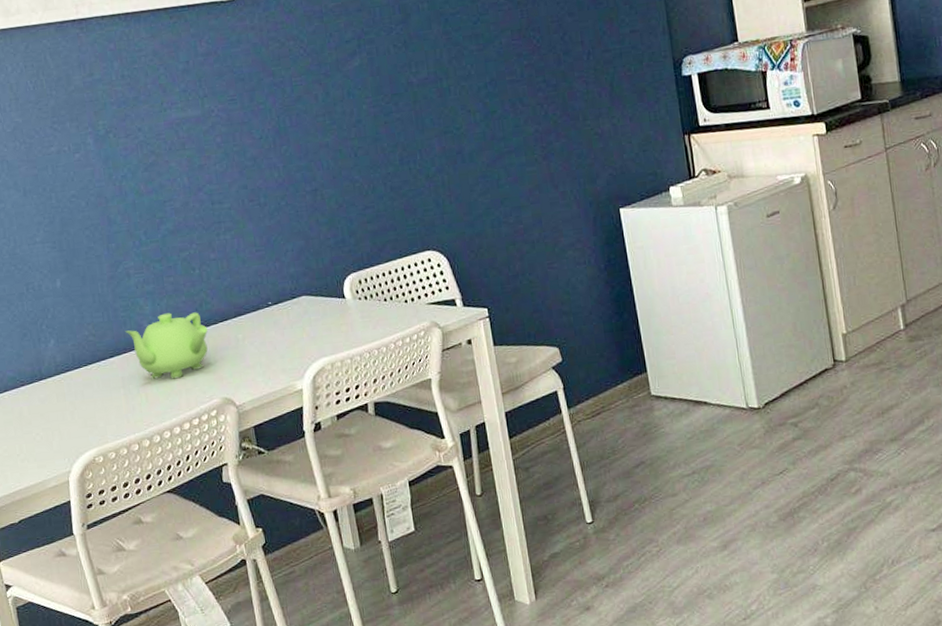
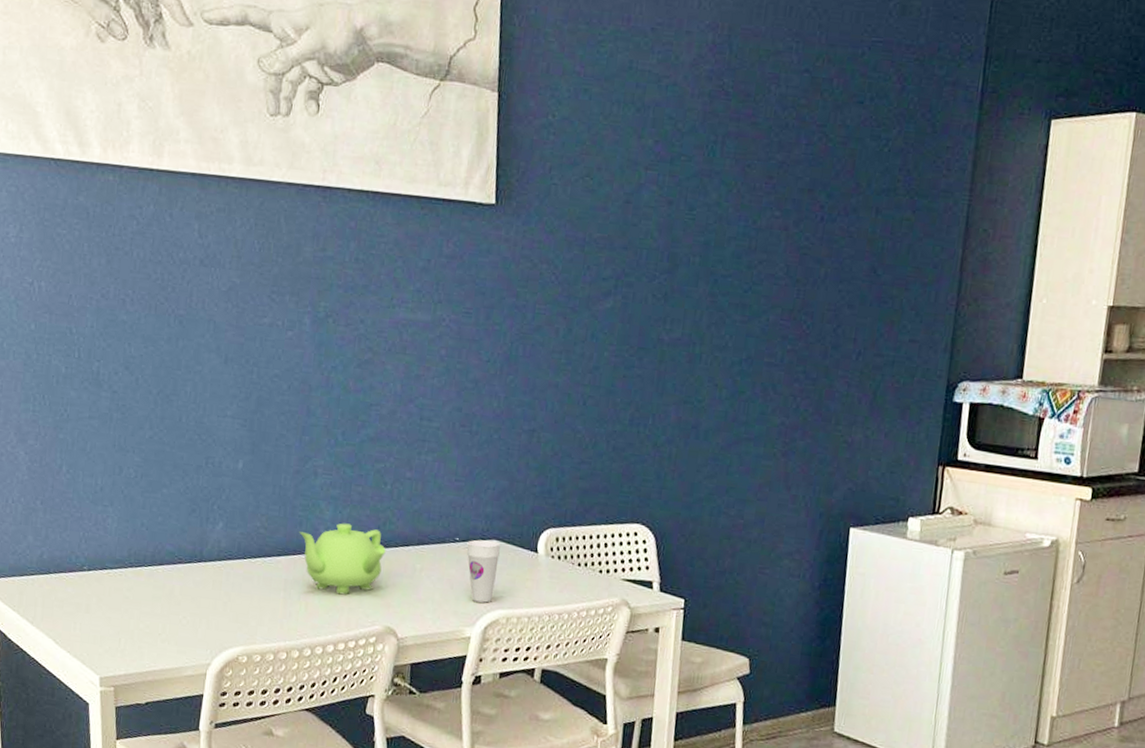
cup: none [279,297,314,356] -> present [466,539,501,603]

